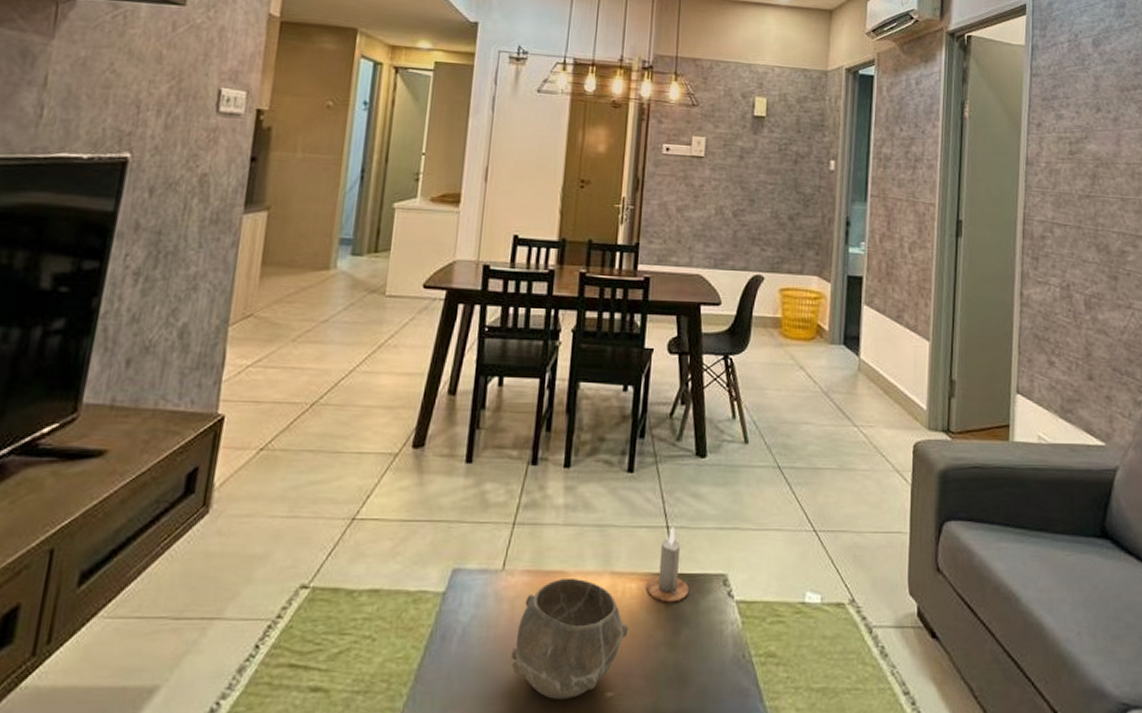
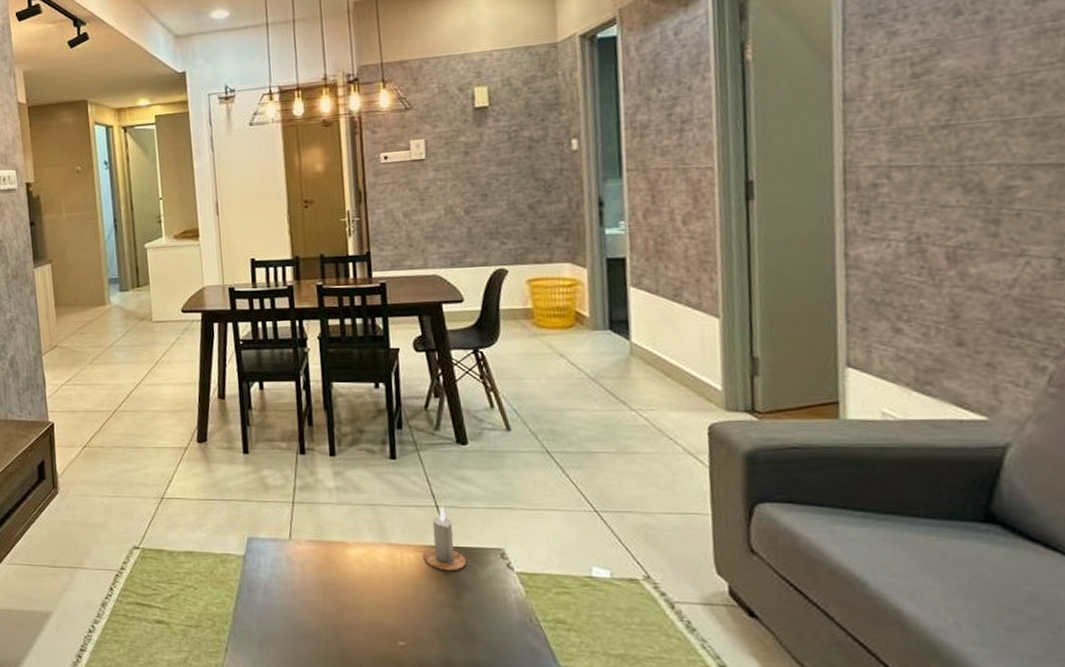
bowl: present [511,577,629,699] -> none [308,547,412,644]

